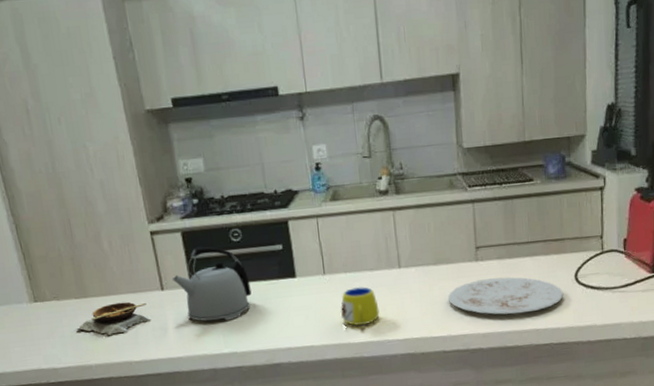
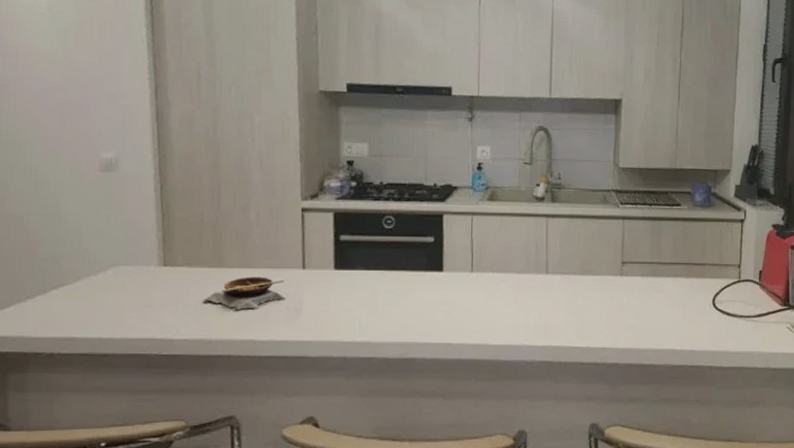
kettle: present [171,246,252,321] -> none [315,229,396,308]
mug: present [340,287,380,326] -> none [482,289,522,327]
plate: present [448,277,564,315] -> none [590,294,701,332]

